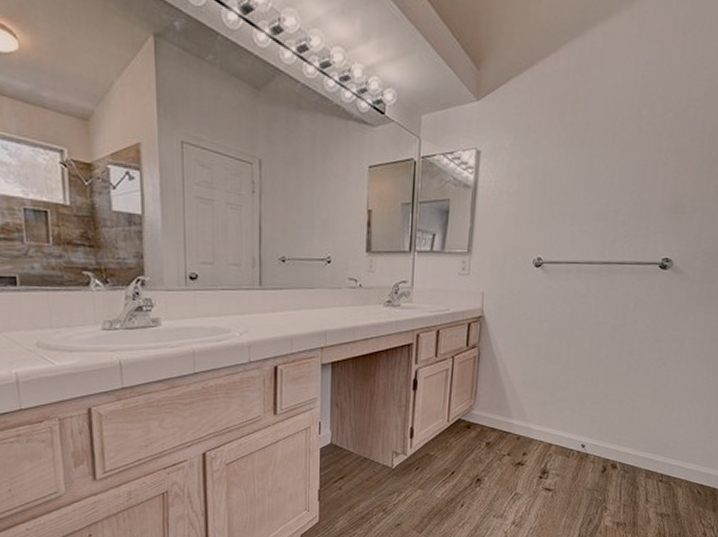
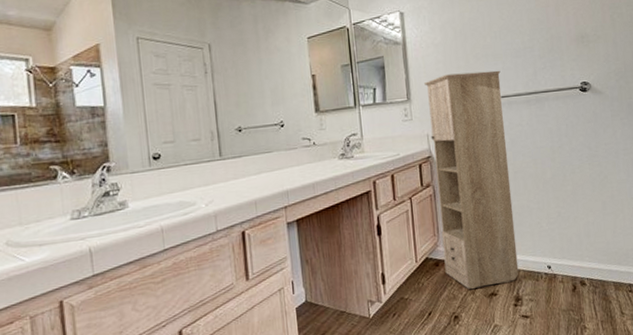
storage cabinet: none [476,229,576,455] -> present [424,70,519,289]

